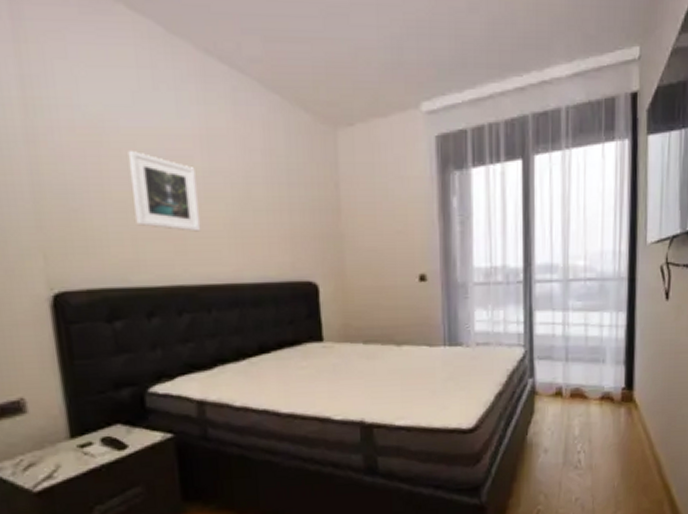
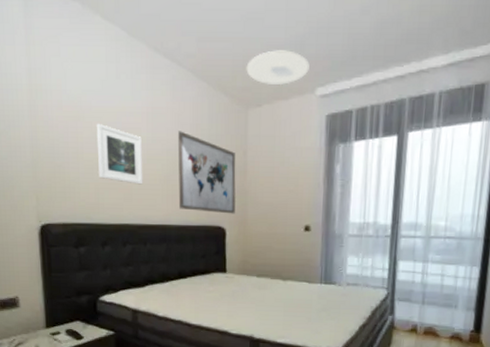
wall art: none [244,158,329,265] -> present [177,131,236,214]
ceiling light: none [330,54,411,100] -> present [246,50,309,86]

